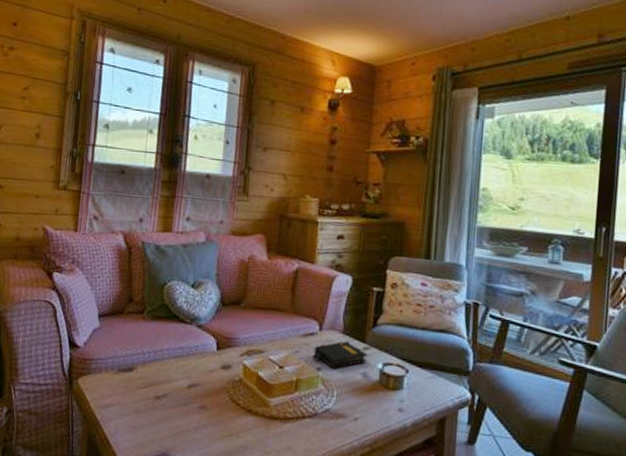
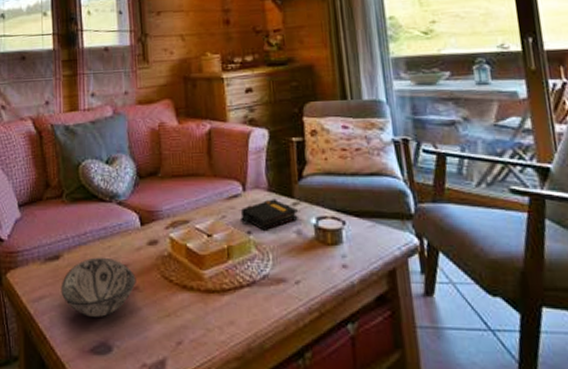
decorative bowl: none [130,373,205,430] -> present [60,257,136,317]

